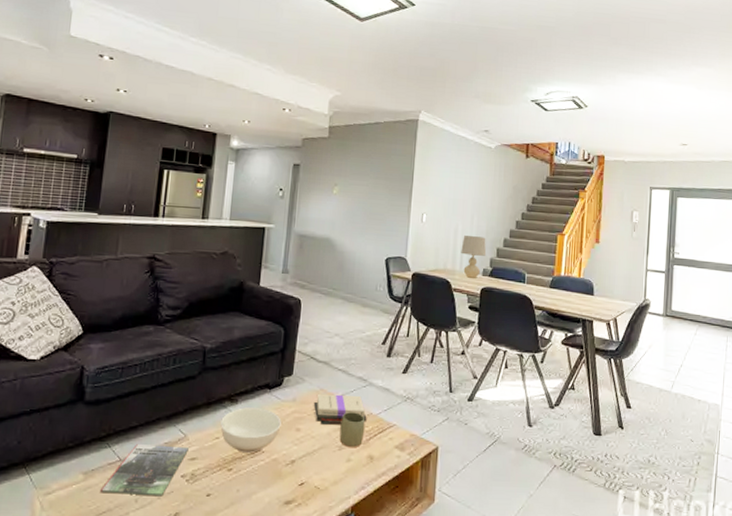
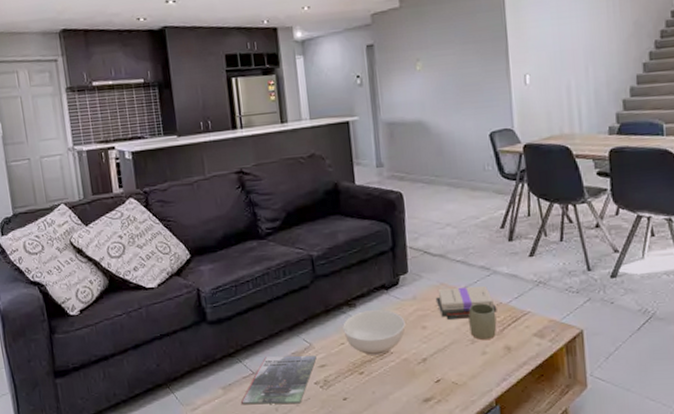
table lamp: present [461,236,487,278] -> none [577,89,611,140]

